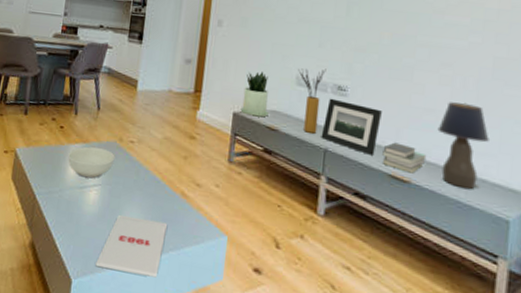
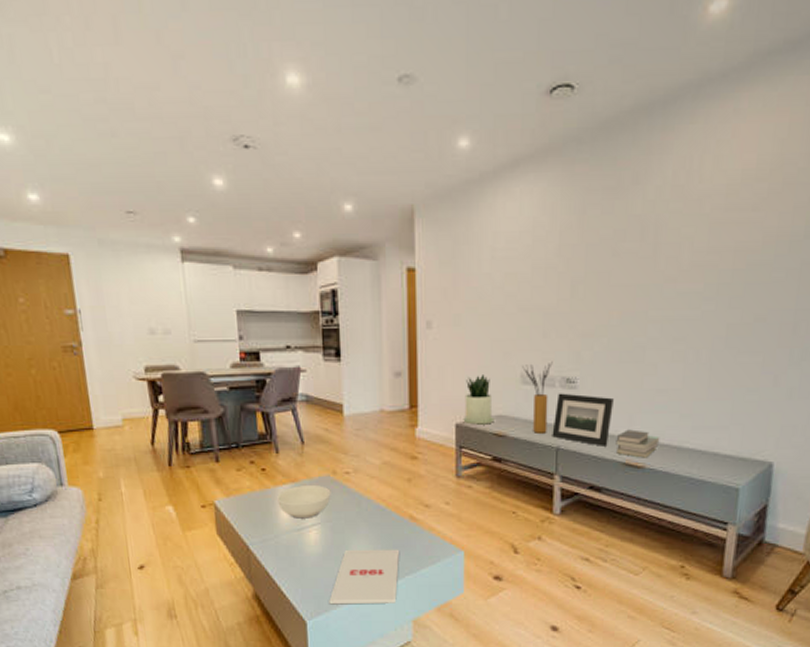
table lamp: present [437,102,489,190] -> none [670,377,721,465]

